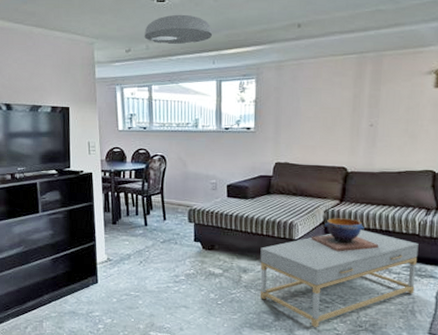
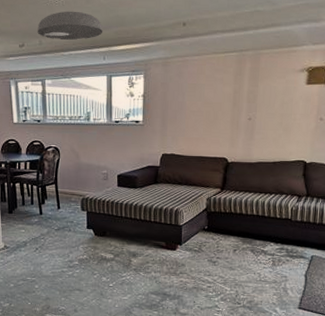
coffee table: present [260,229,419,328] -> none [148,215,291,306]
decorative bowl: present [311,218,379,252] -> none [195,205,256,236]

